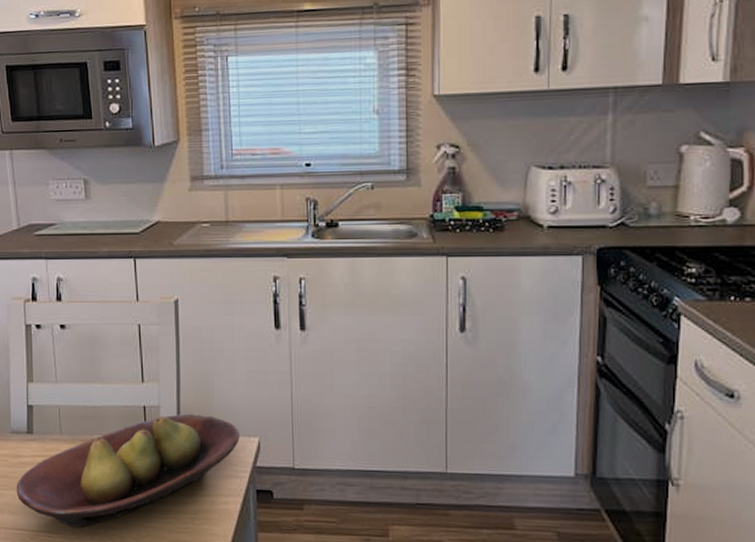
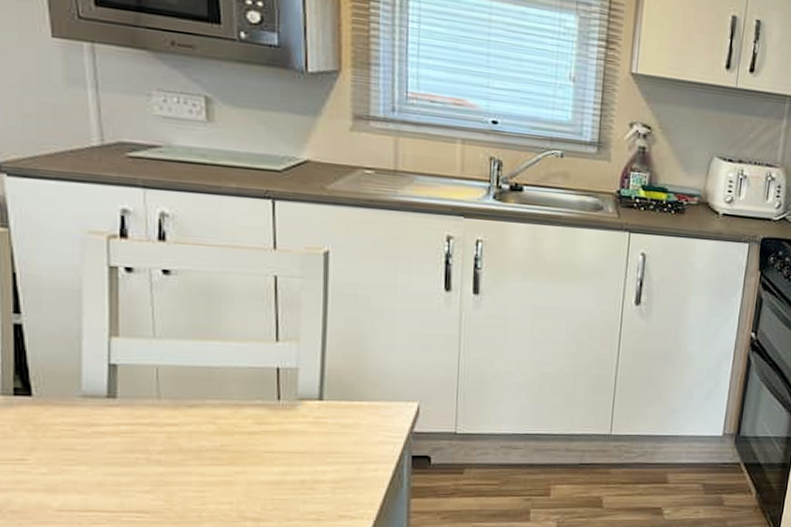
fruit bowl: present [16,414,240,527] -> none [88,377,396,504]

